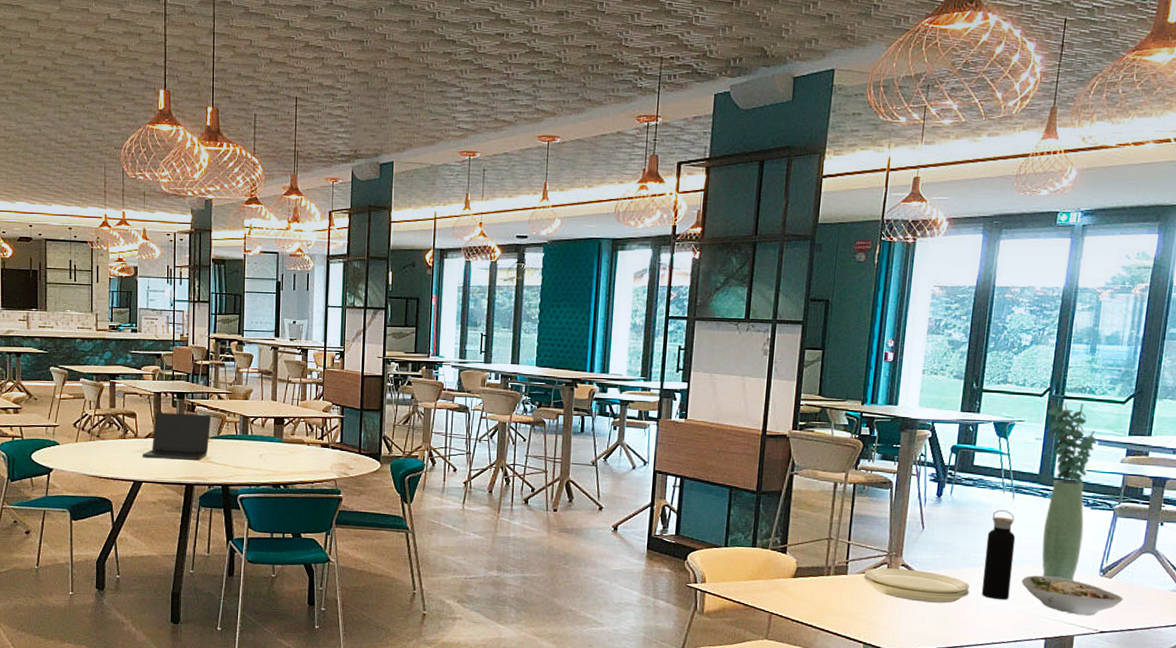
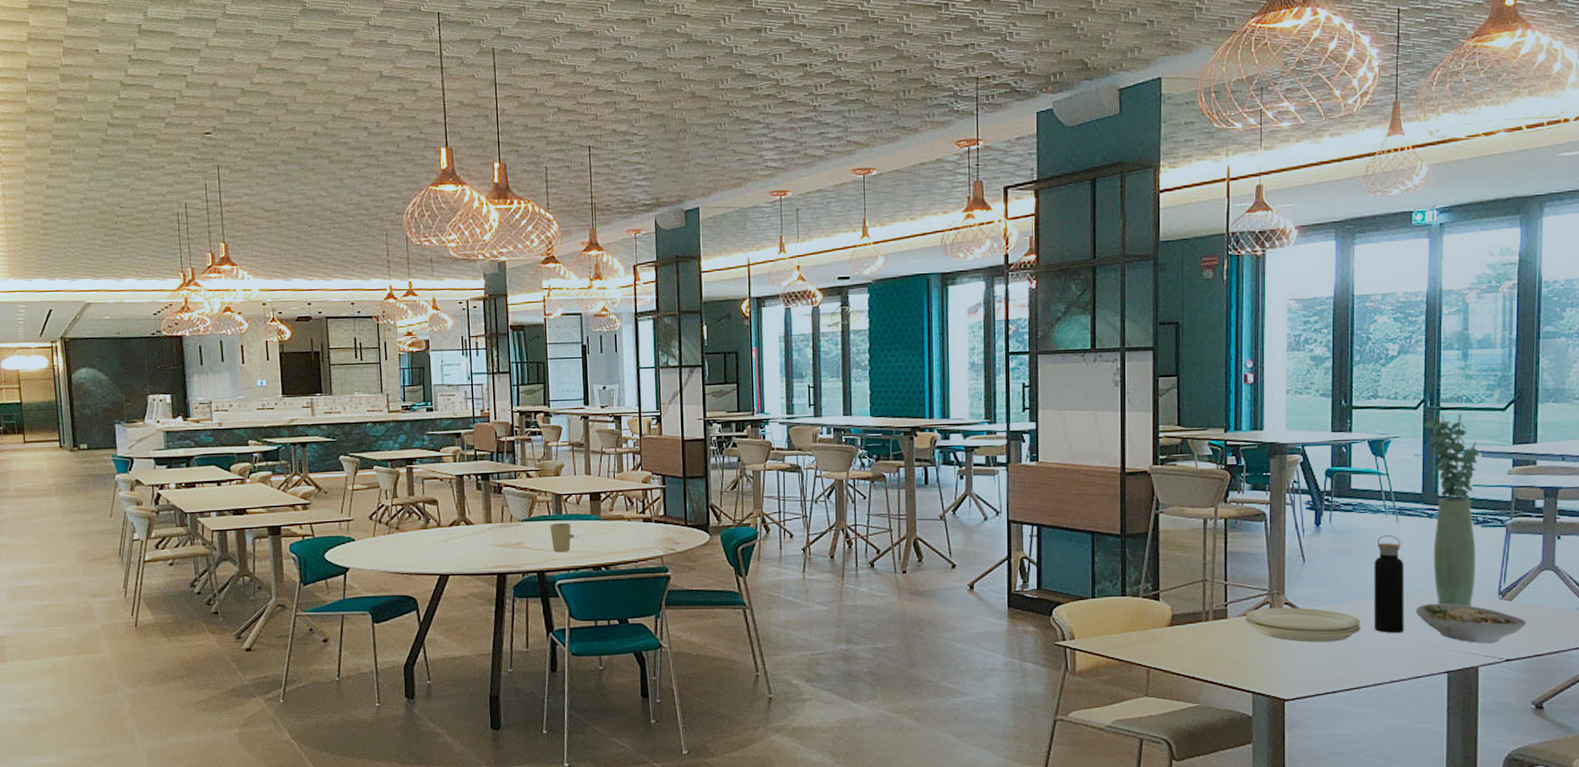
laptop: present [142,412,212,460] -> none [447,495,521,548]
cup: none [236,442,258,469] -> present [550,522,575,553]

